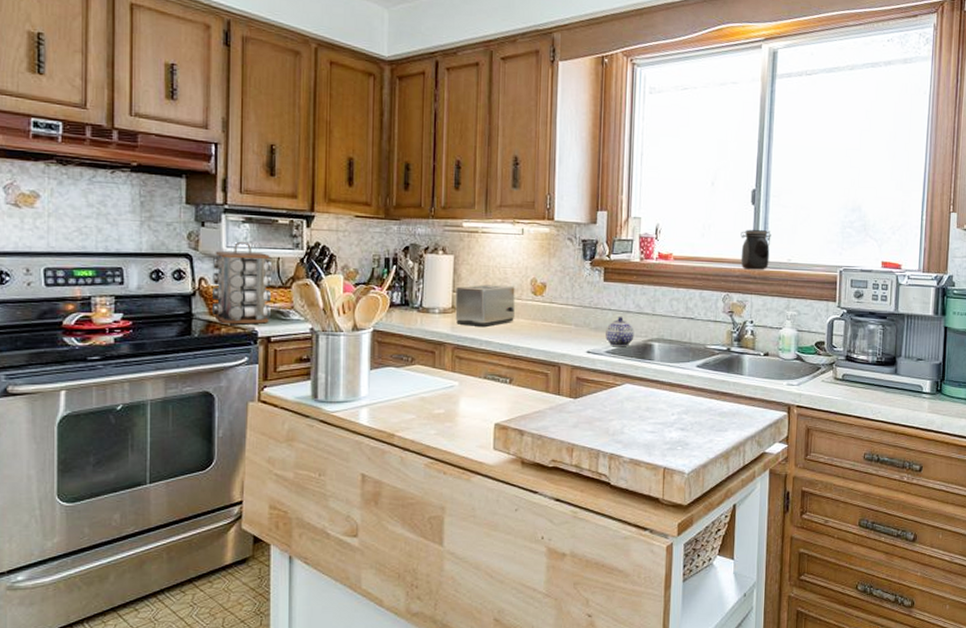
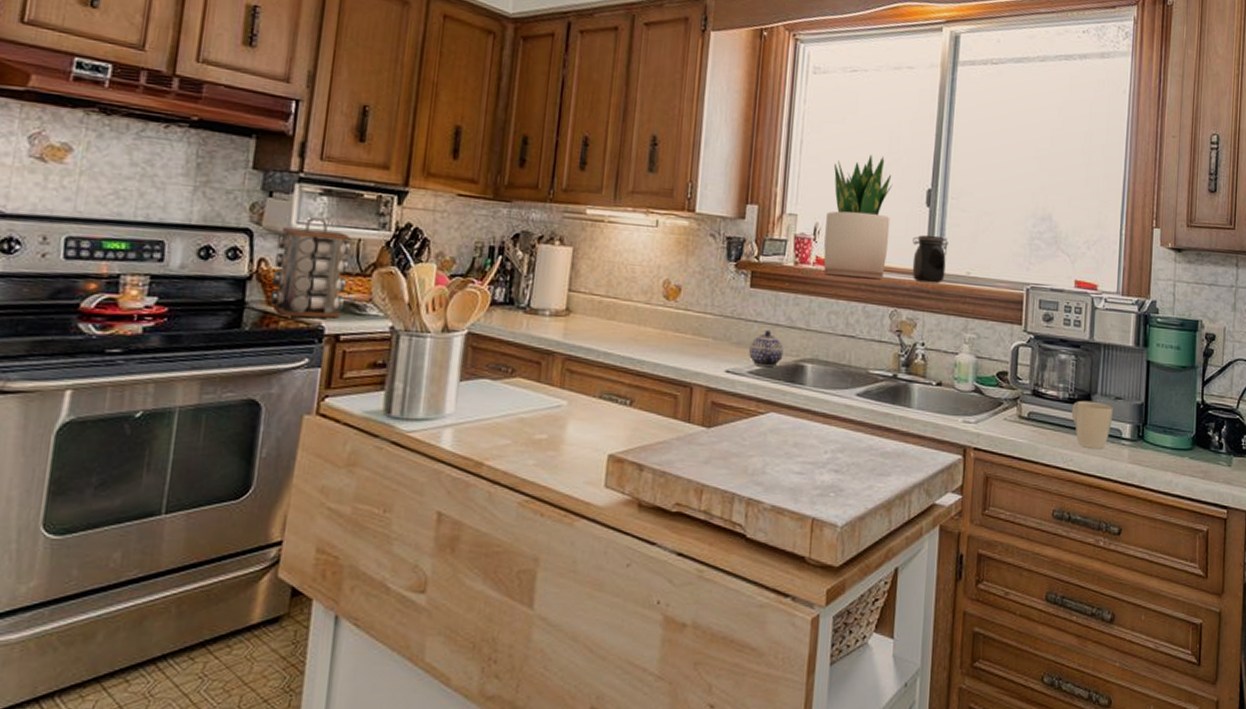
toaster: present [455,284,515,328] -> none [569,284,644,336]
planter: none [665,162,722,271] -> present [823,154,893,281]
mug: none [879,362,916,403] -> present [1071,400,1114,450]

